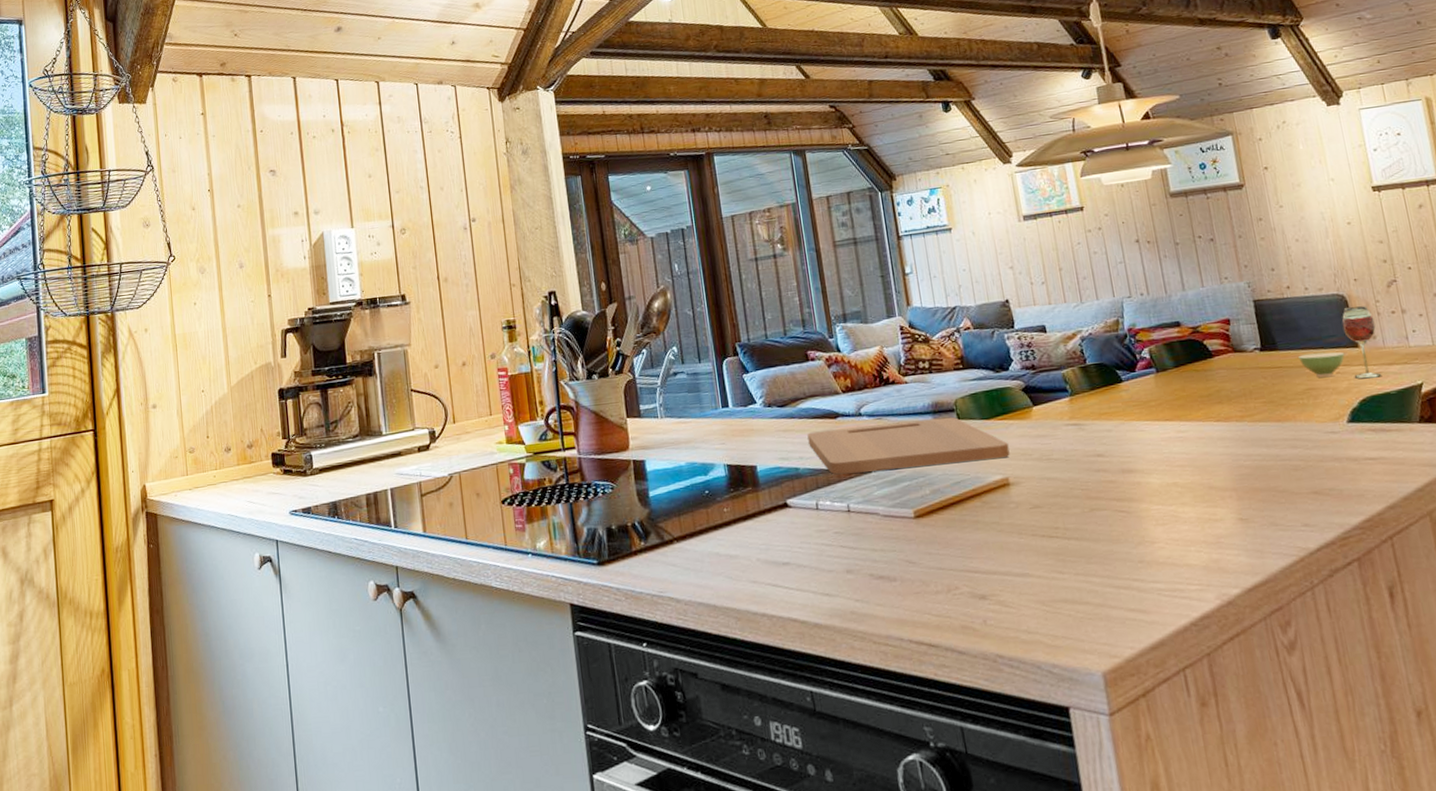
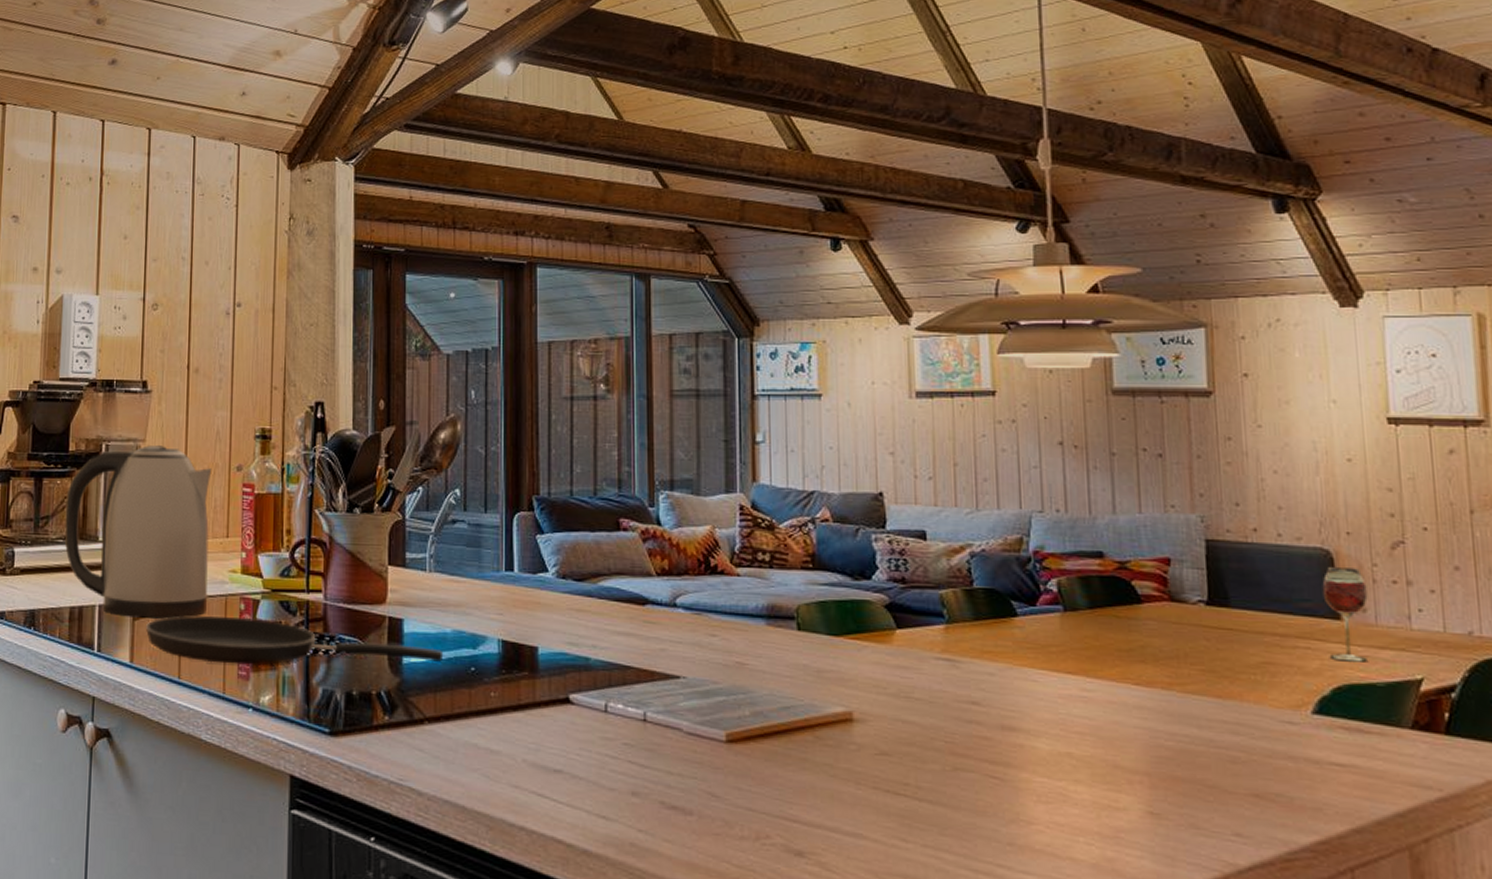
kettle: none [349,347,482,495] -> present [64,445,212,618]
frying pan: none [432,478,682,522] -> present [145,615,444,665]
cutting board: present [807,417,1010,475] -> none [606,617,858,686]
bowl: present [1298,352,1345,377] -> none [1257,618,1321,652]

